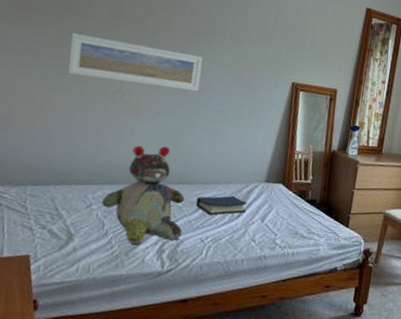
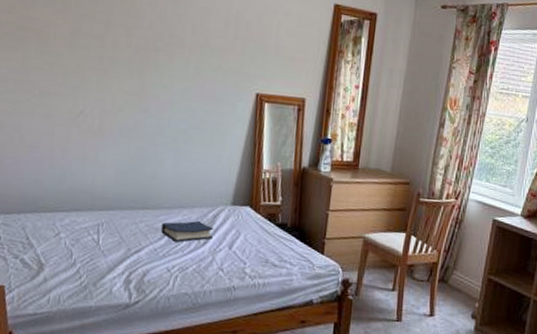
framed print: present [67,32,204,92] -> none [33,55,164,110]
stuffed bear: present [102,145,185,244] -> none [69,169,150,274]

